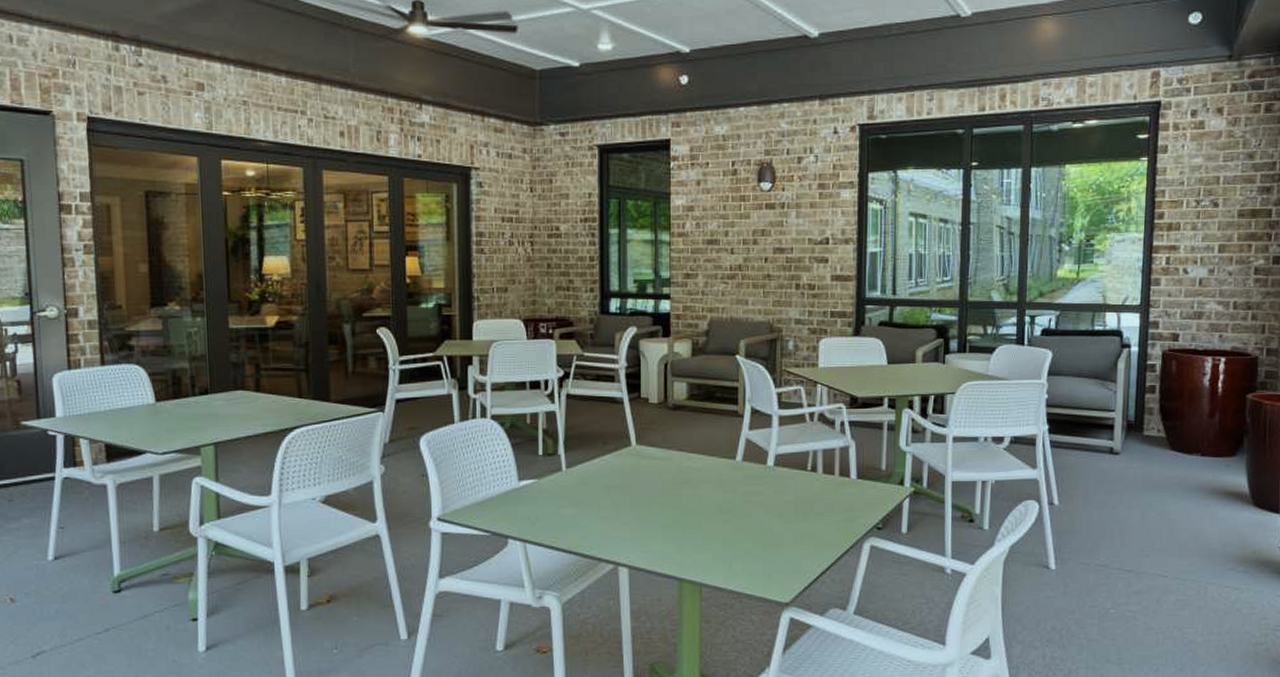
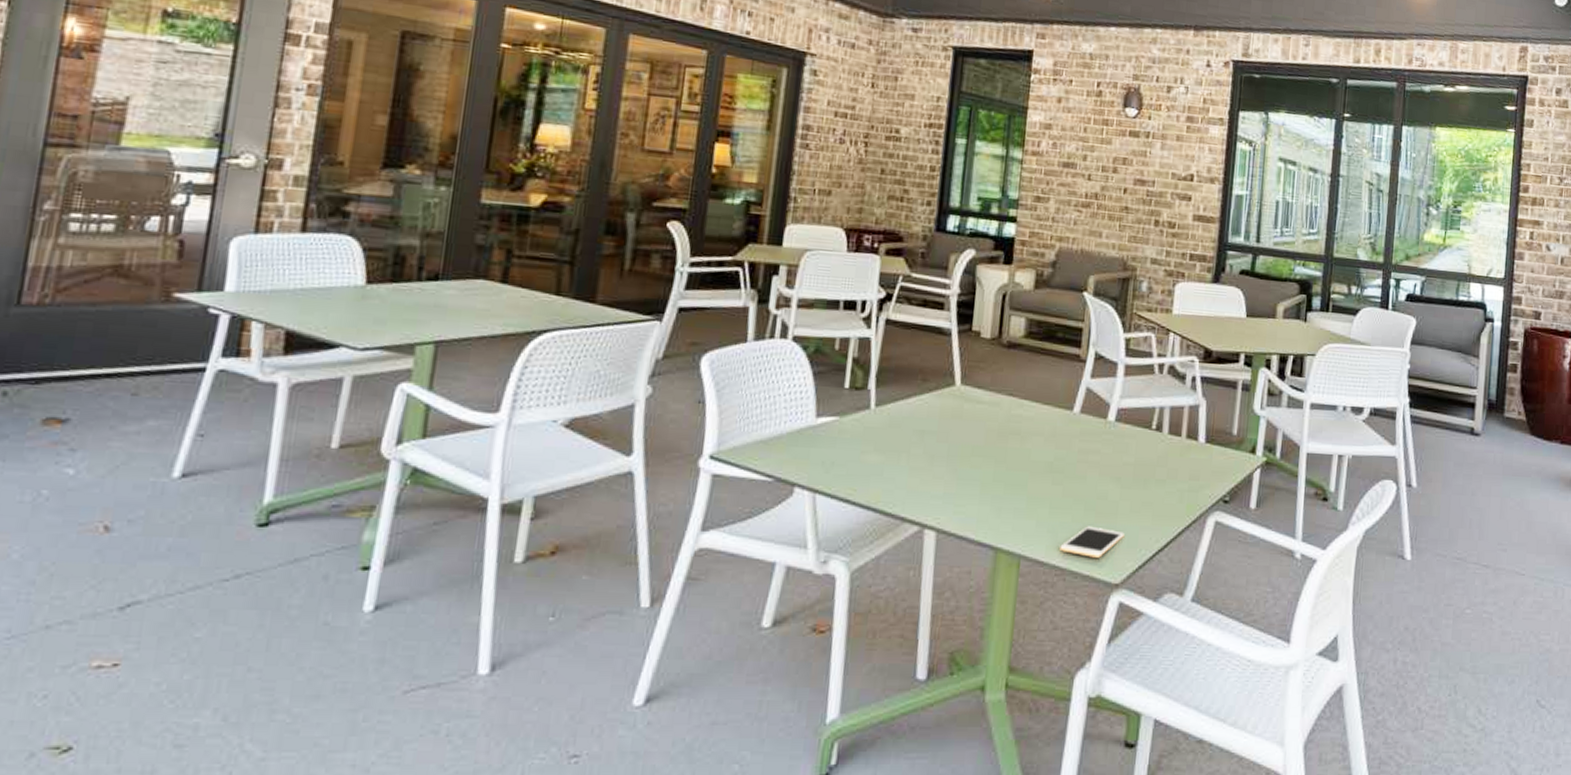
cell phone: none [735,556,790,582] -> present [1060,526,1125,558]

